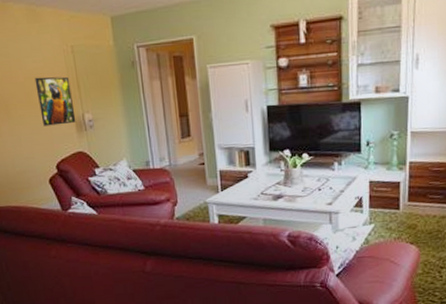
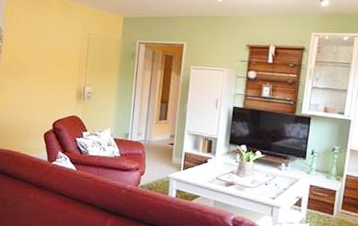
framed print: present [34,76,76,126] -> none [51,52,81,92]

